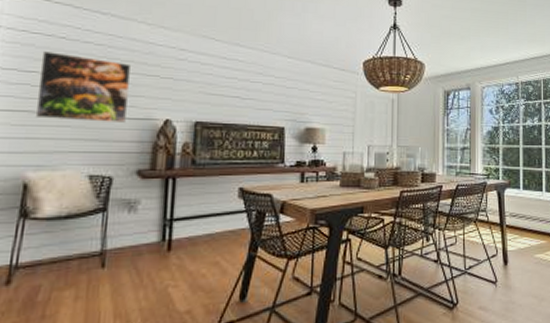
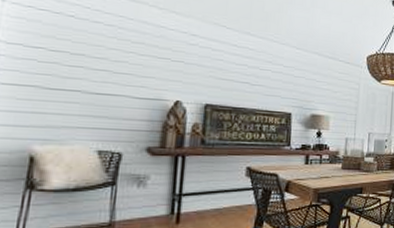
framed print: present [35,51,131,122] -> none [42,28,141,102]

